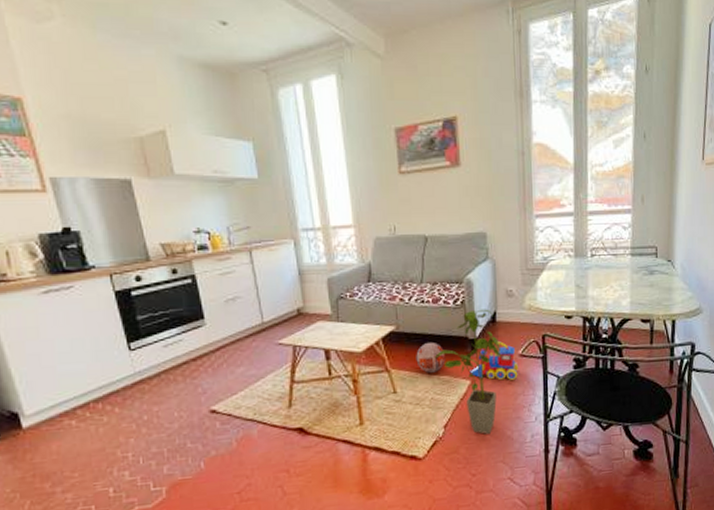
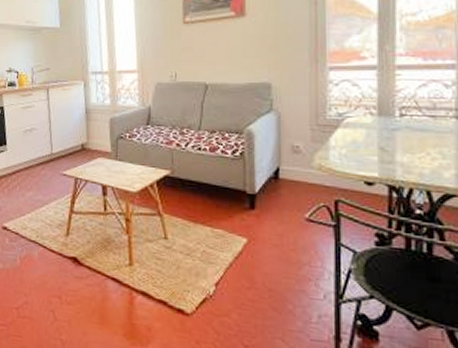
ball: present [416,341,446,373] -> none [189,191,221,224]
house plant: present [434,309,502,434] -> none [208,163,285,303]
toy train: present [470,341,519,381] -> none [246,200,305,246]

